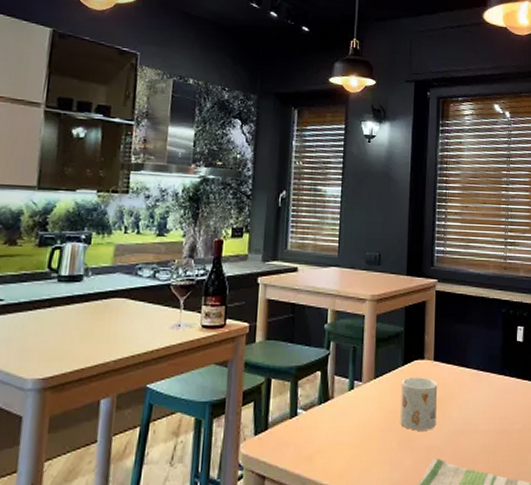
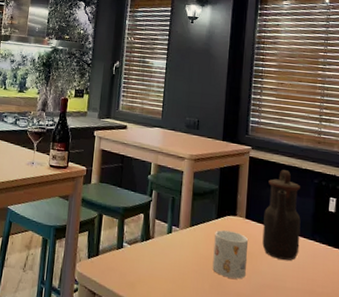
teapot: none [452,302,490,401] -> present [262,170,301,261]

